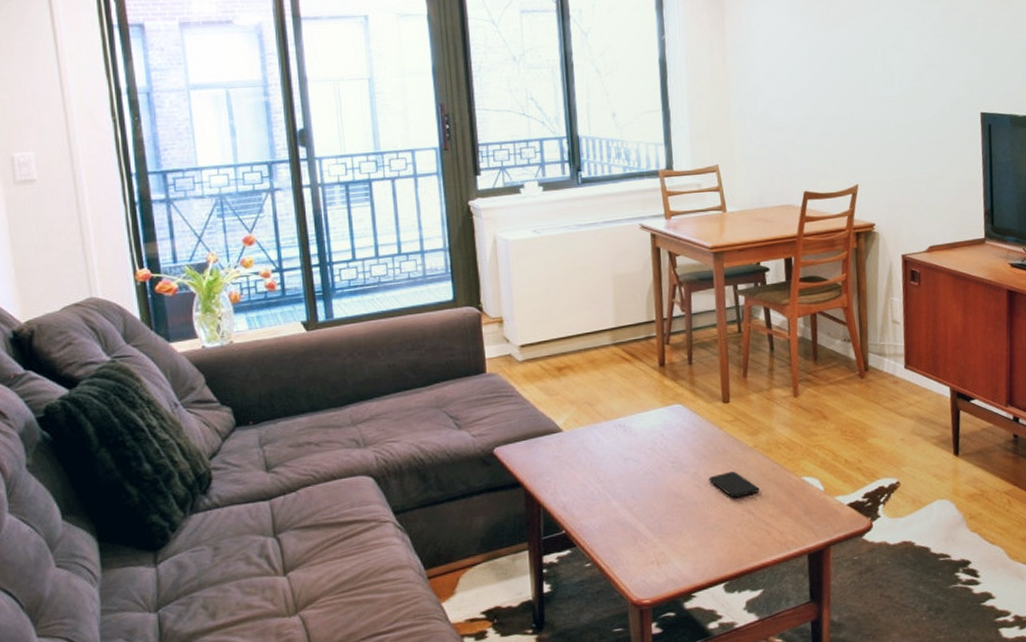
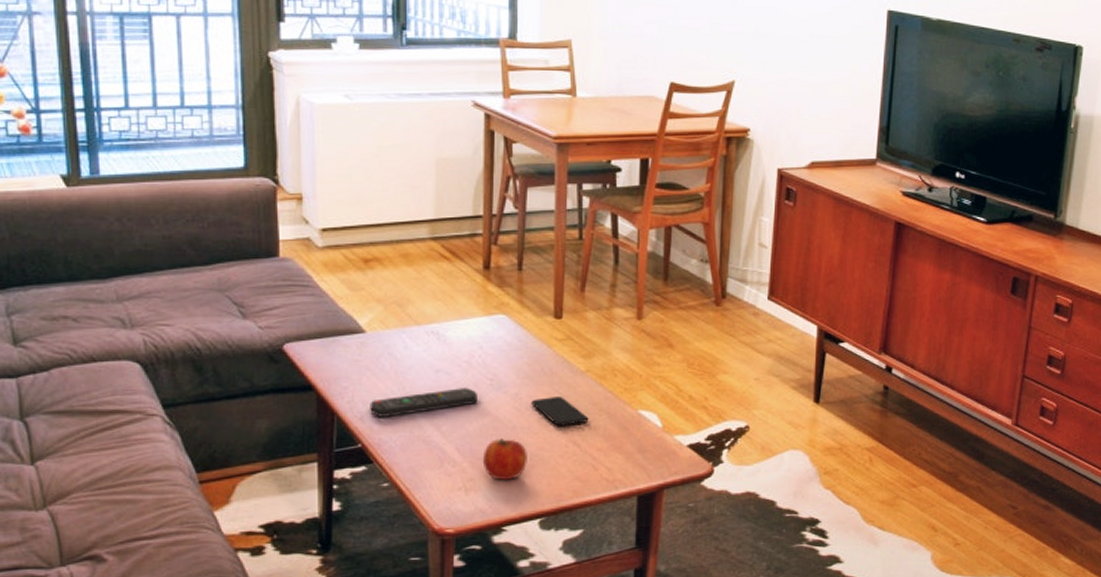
remote control: none [570,471,662,505] -> present [370,388,477,417]
fruit: none [670,513,710,551] -> present [482,438,527,480]

